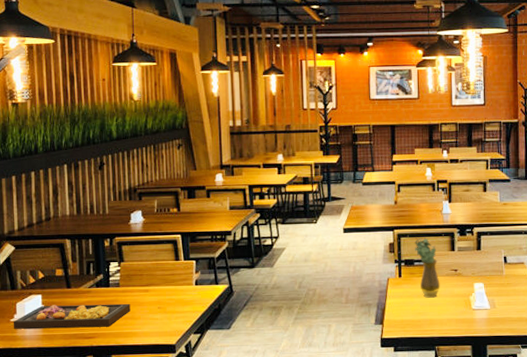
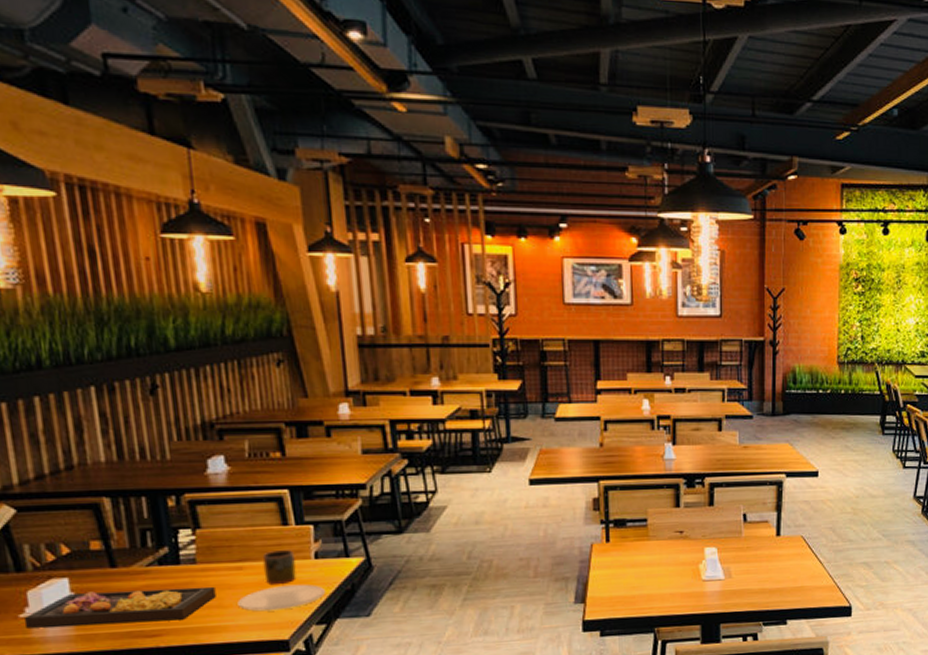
plate: none [144,303,202,323] -> present [237,584,326,612]
mug: none [161,278,183,303] -> present [262,550,296,584]
vase: present [415,237,440,298] -> none [627,490,661,568]

